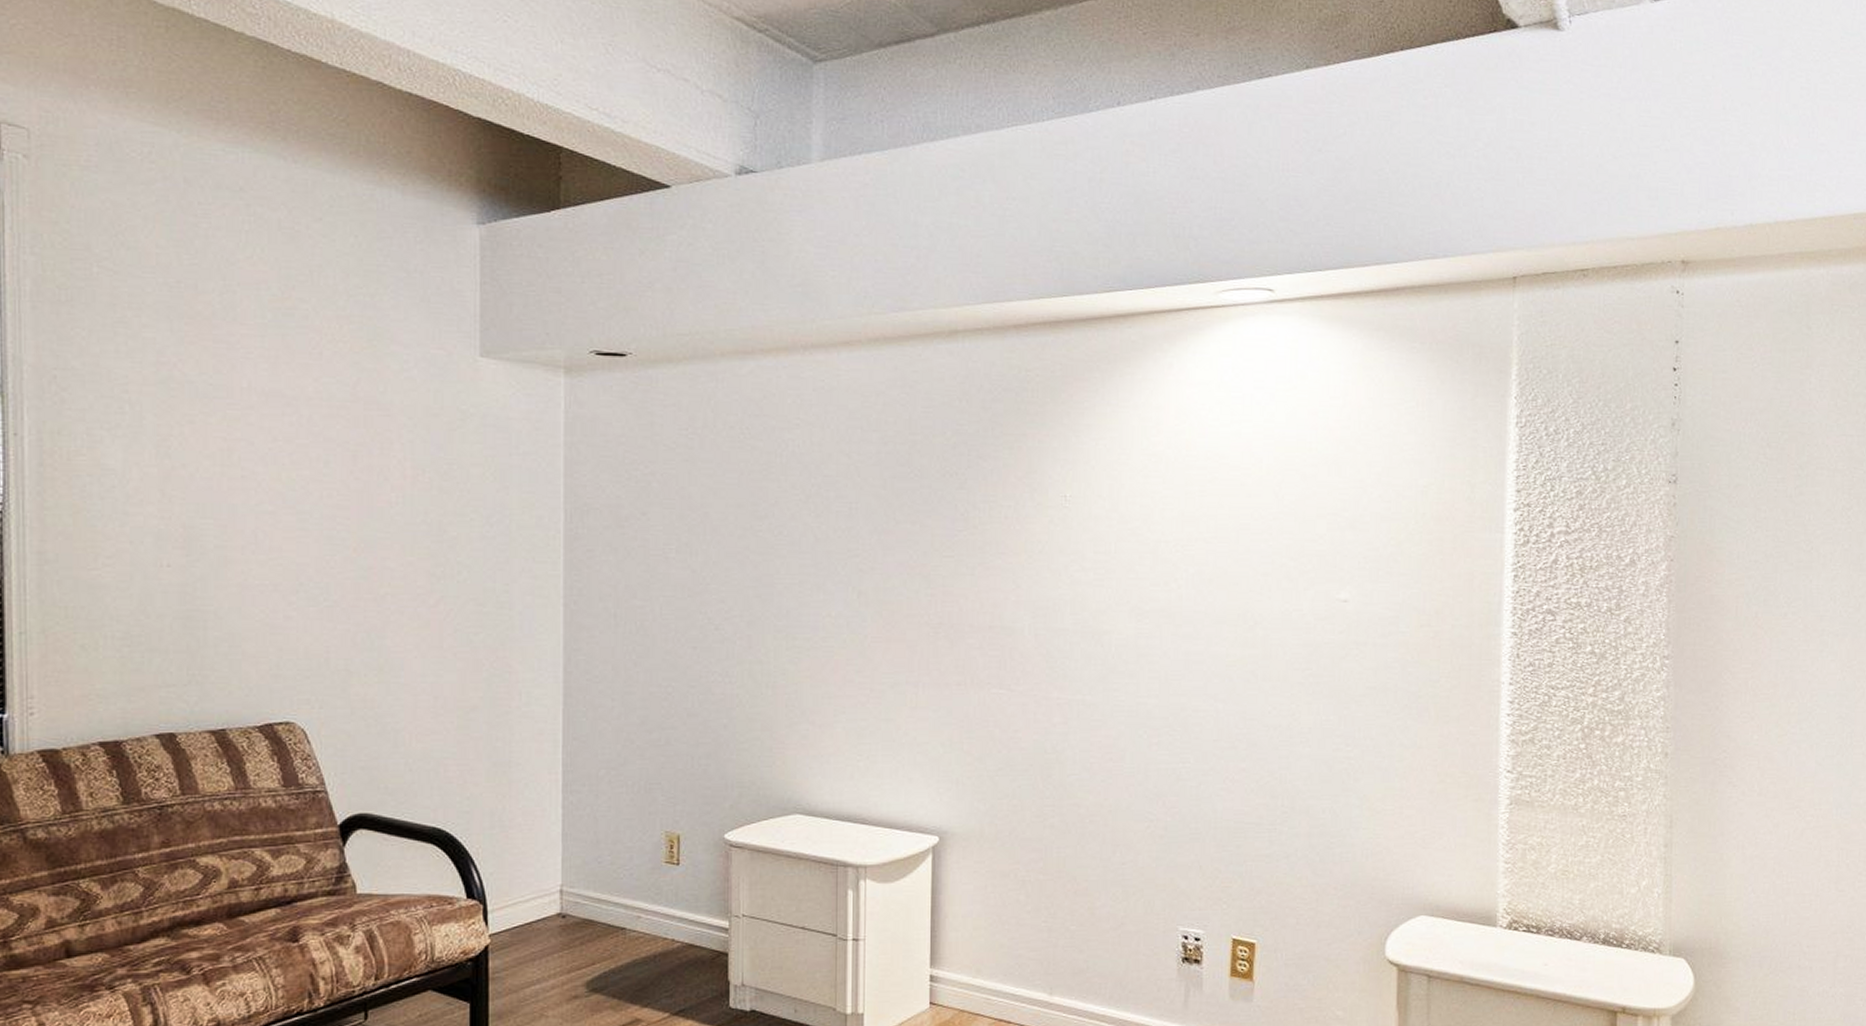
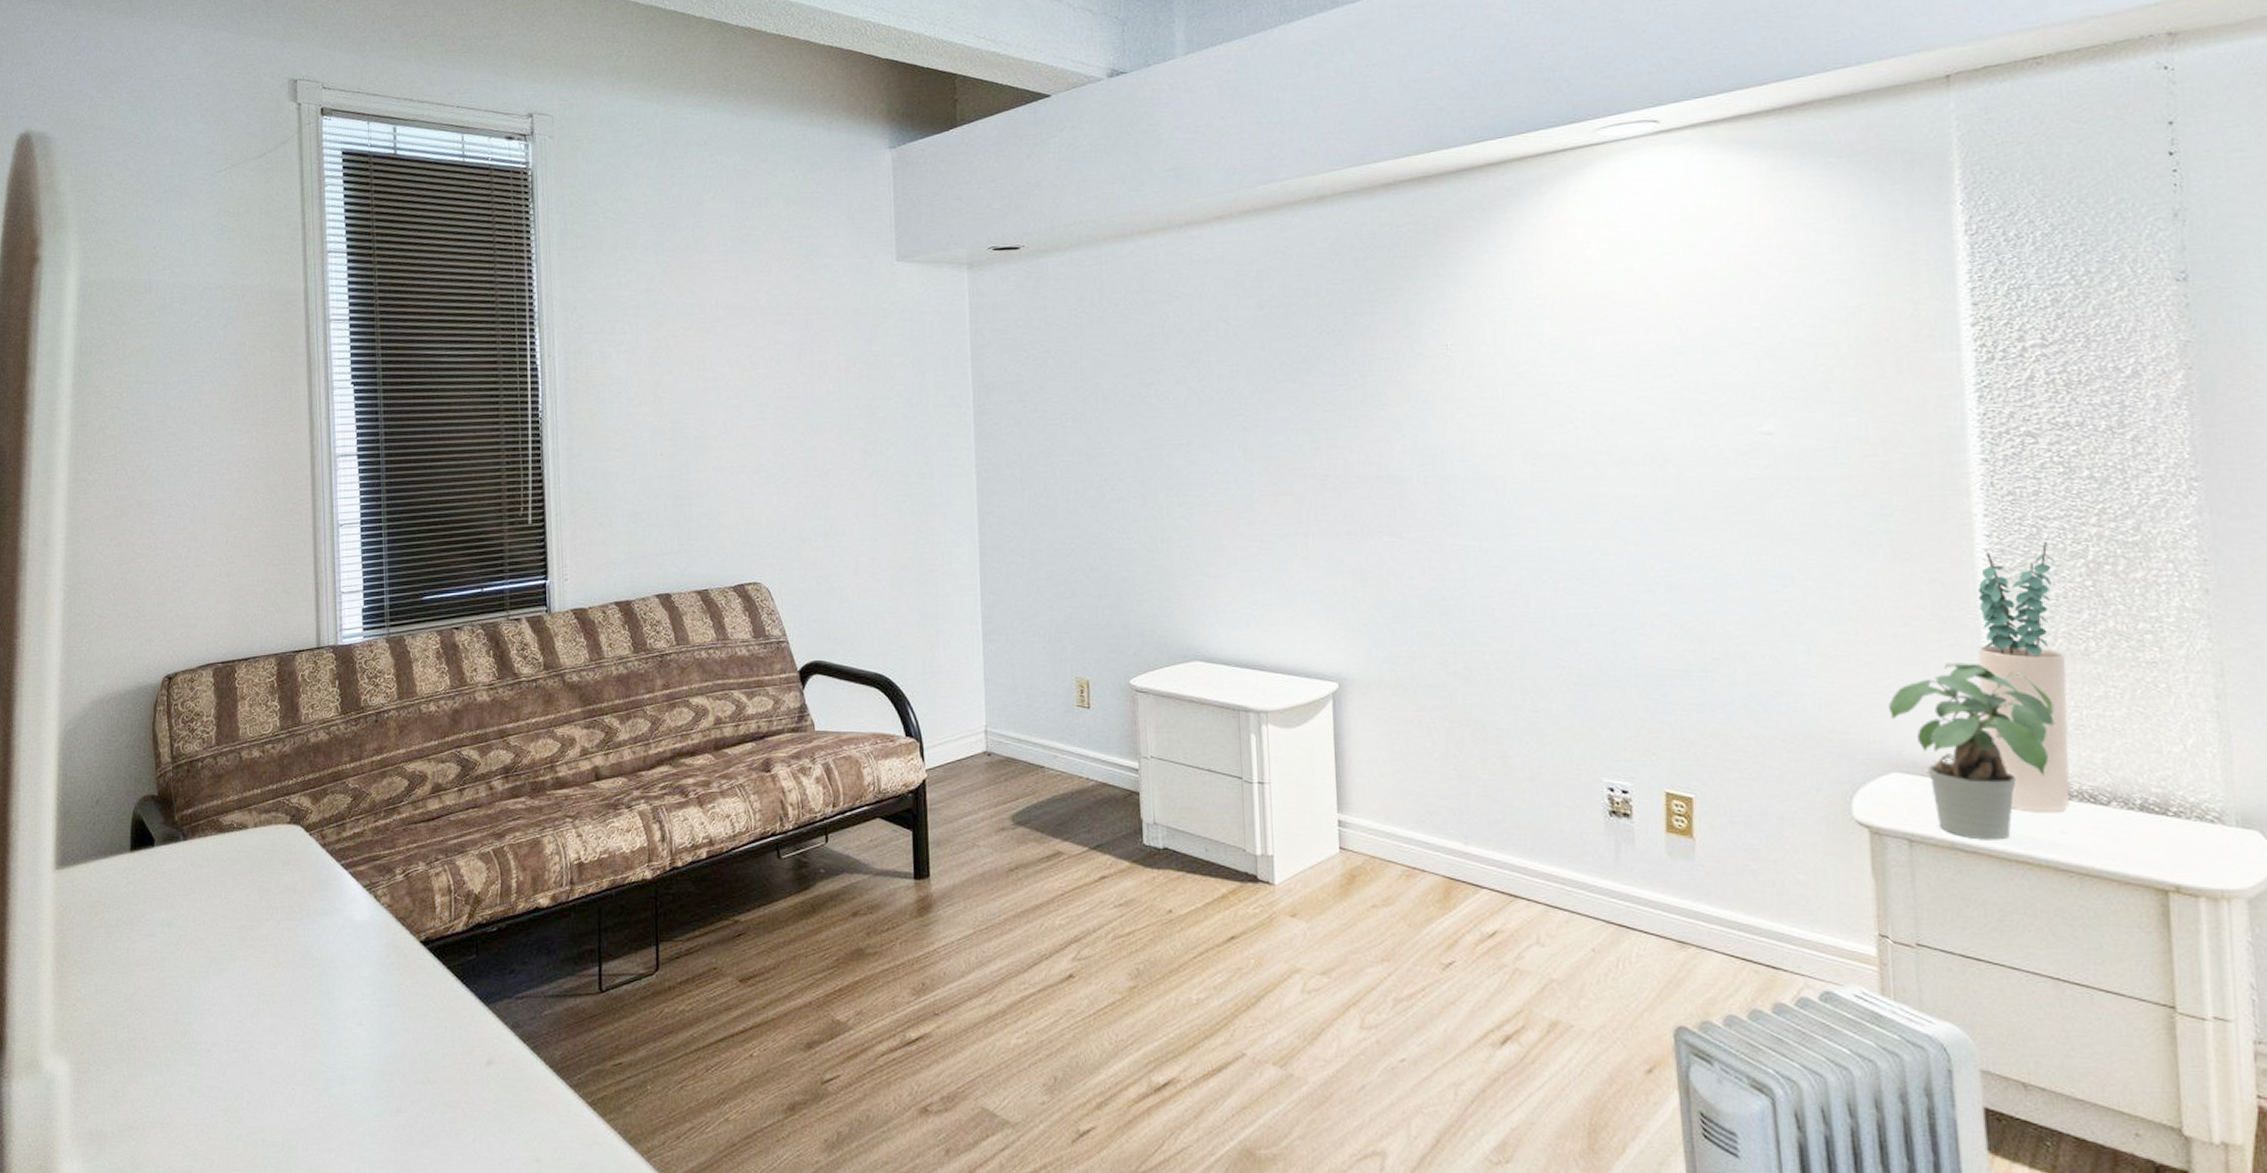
potted plant: none [1421,816,1549,974] -> present [1887,663,2056,840]
vase: none [1492,709,1561,949] -> present [1977,542,2070,814]

